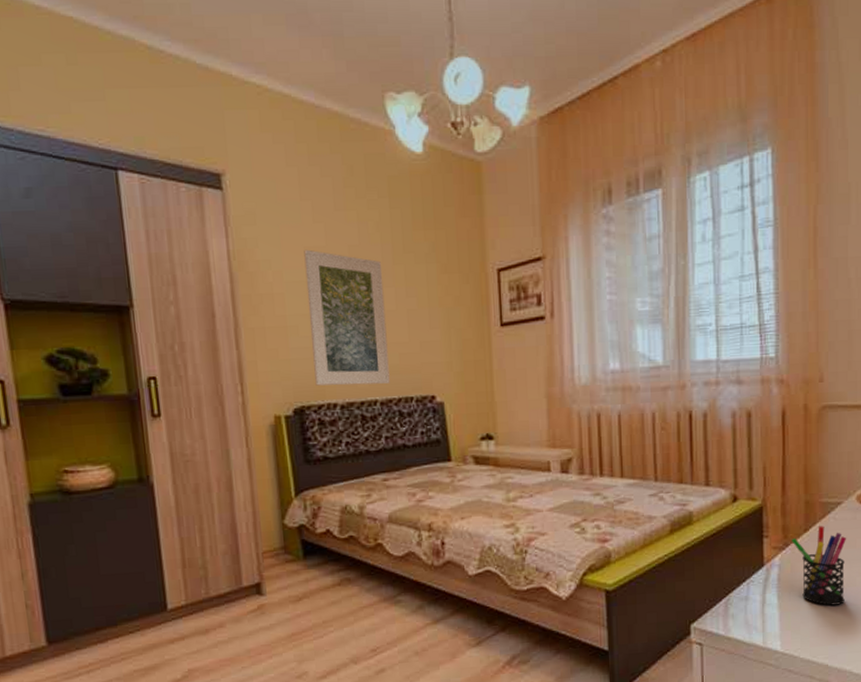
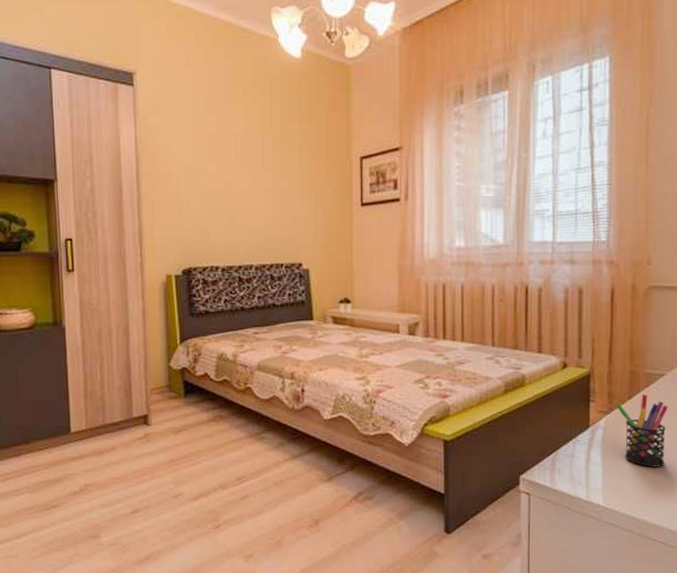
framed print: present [304,249,390,386] -> none [197,136,264,252]

